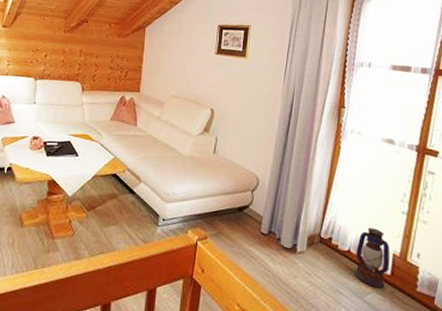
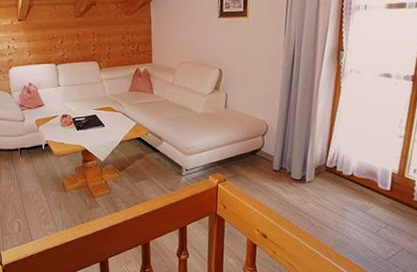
lantern: present [355,228,390,289] -> none [358,153,389,203]

